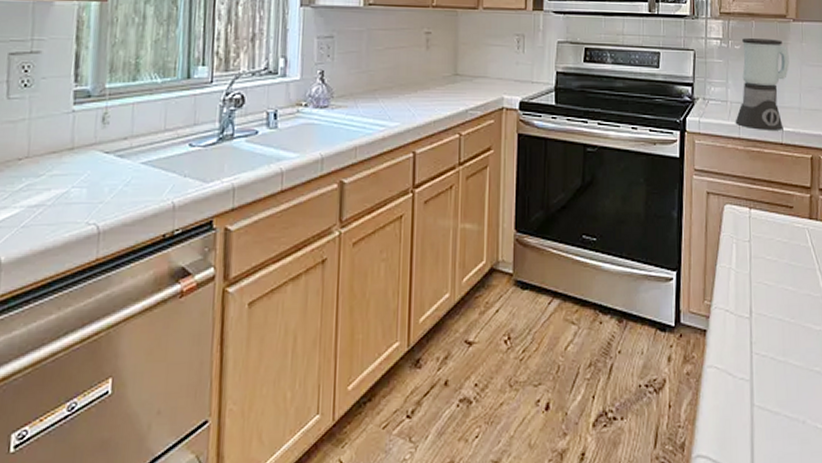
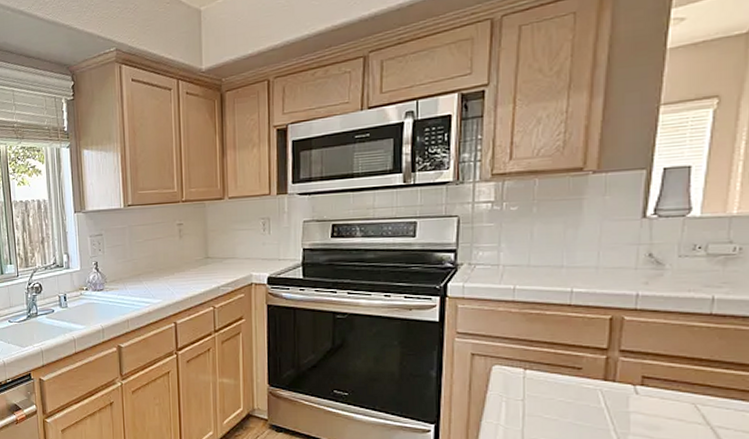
blender: present [735,38,789,130] -> none [508,195,585,292]

